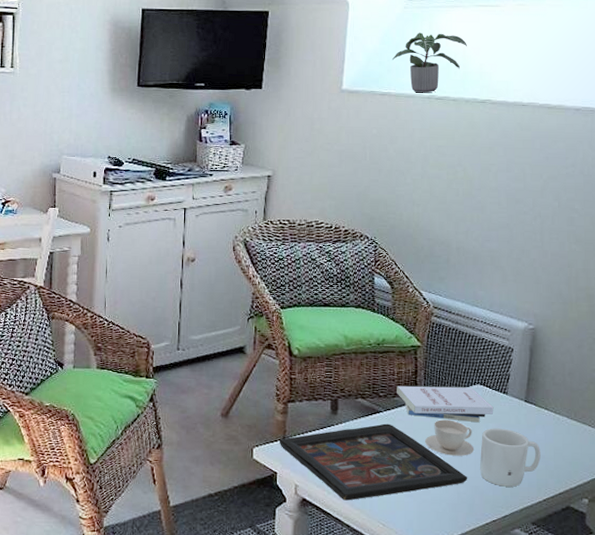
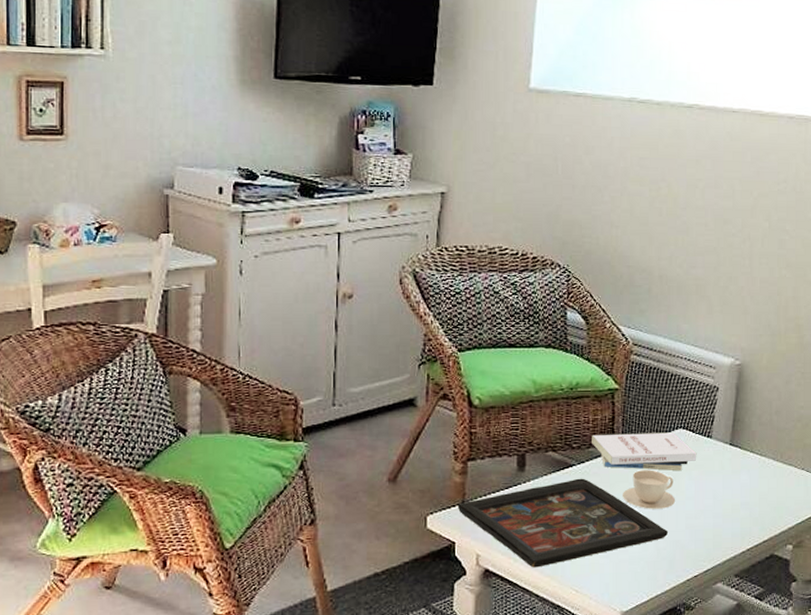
potted plant: present [393,32,467,93] -> none [589,22,673,95]
mug: present [480,428,541,487] -> none [682,475,745,539]

